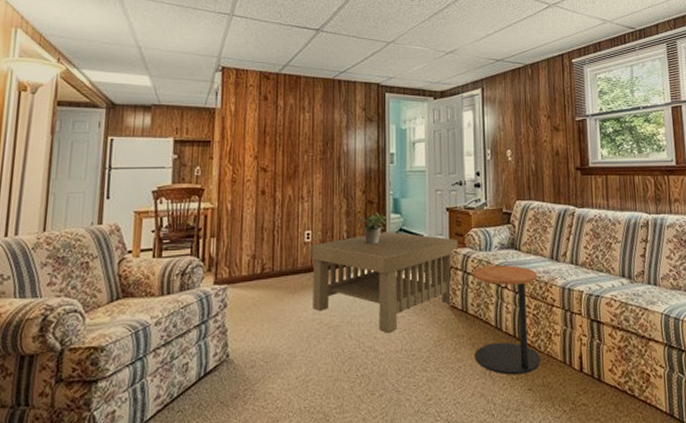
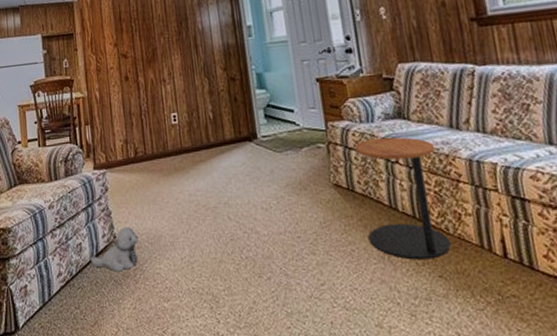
plush toy: none [197,345,253,393] -> present [91,227,139,272]
coffee table: present [311,232,458,333] -> none [178,108,335,214]
potted plant: present [364,211,387,245] -> none [228,88,253,123]

